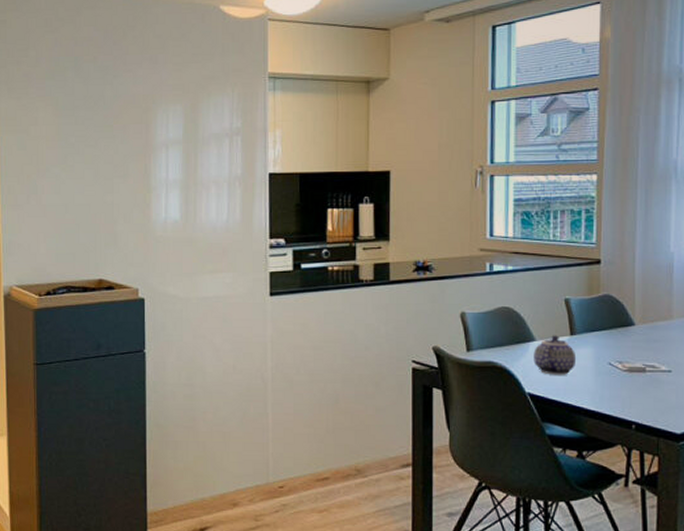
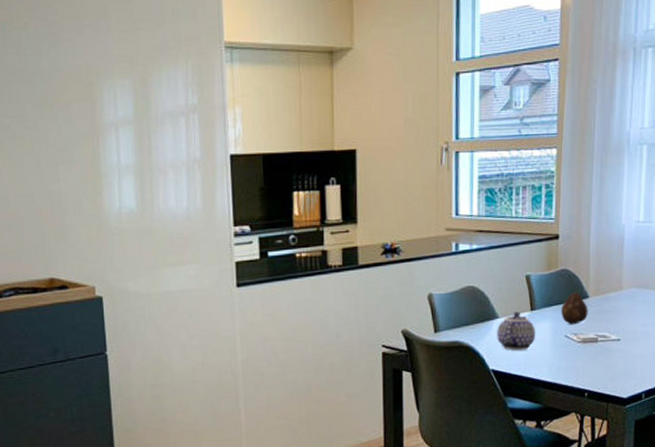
fruit: none [604,317,634,353] -> present [561,291,588,325]

